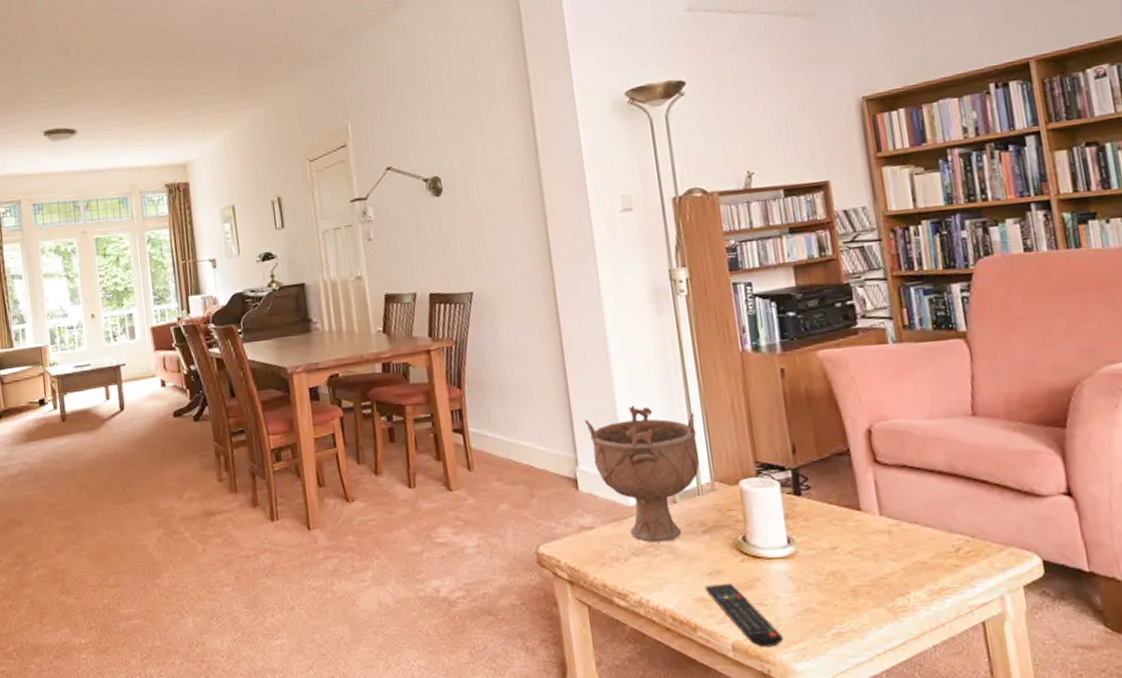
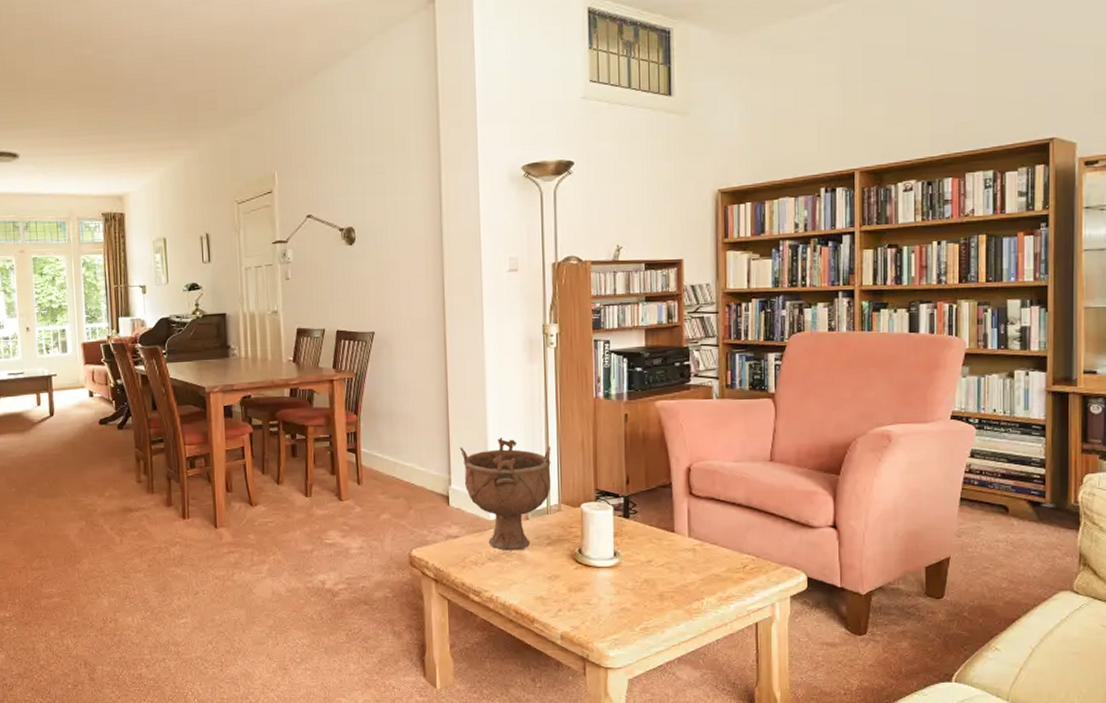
remote control: present [704,584,783,648] -> none [544,586,601,638]

